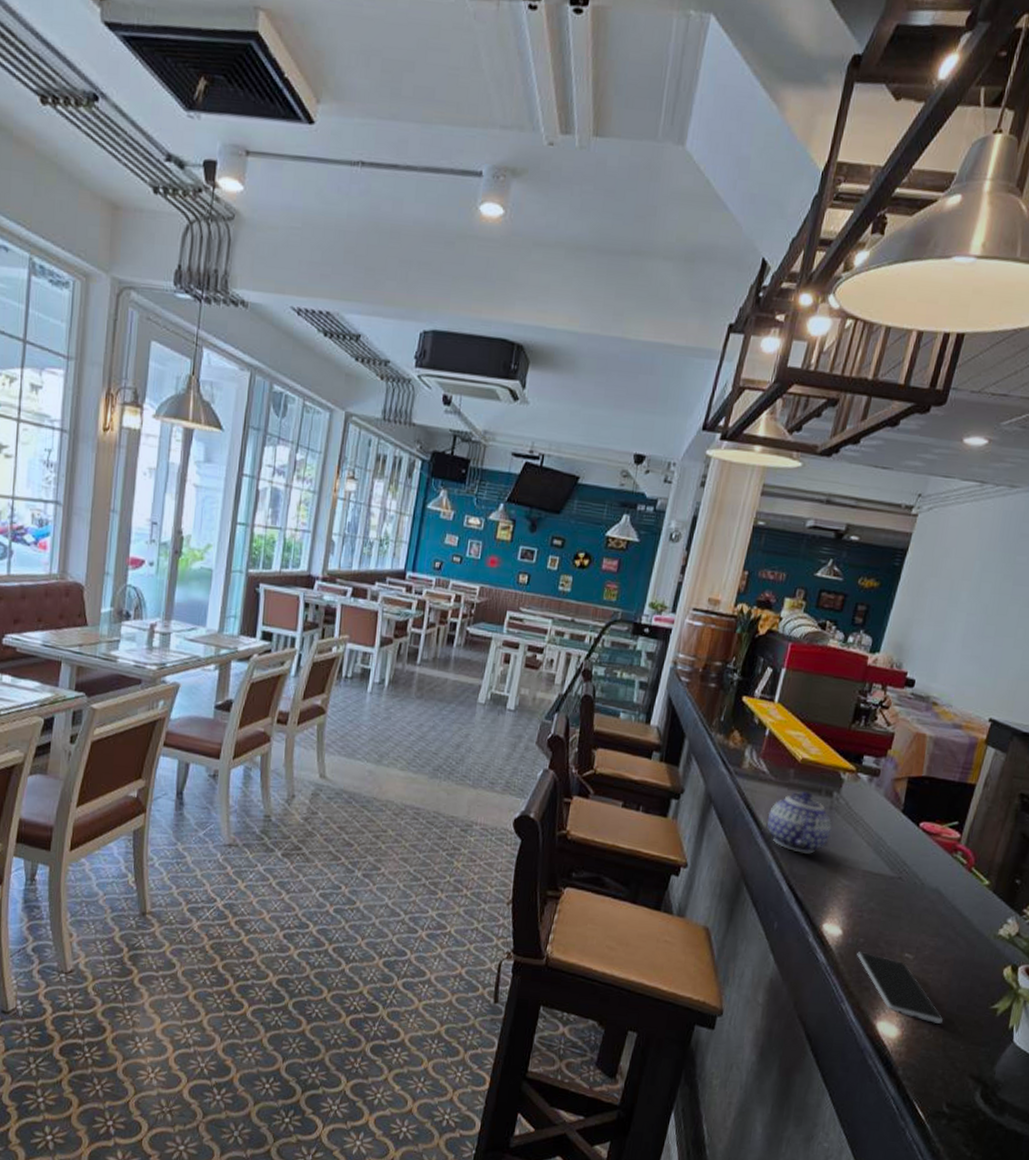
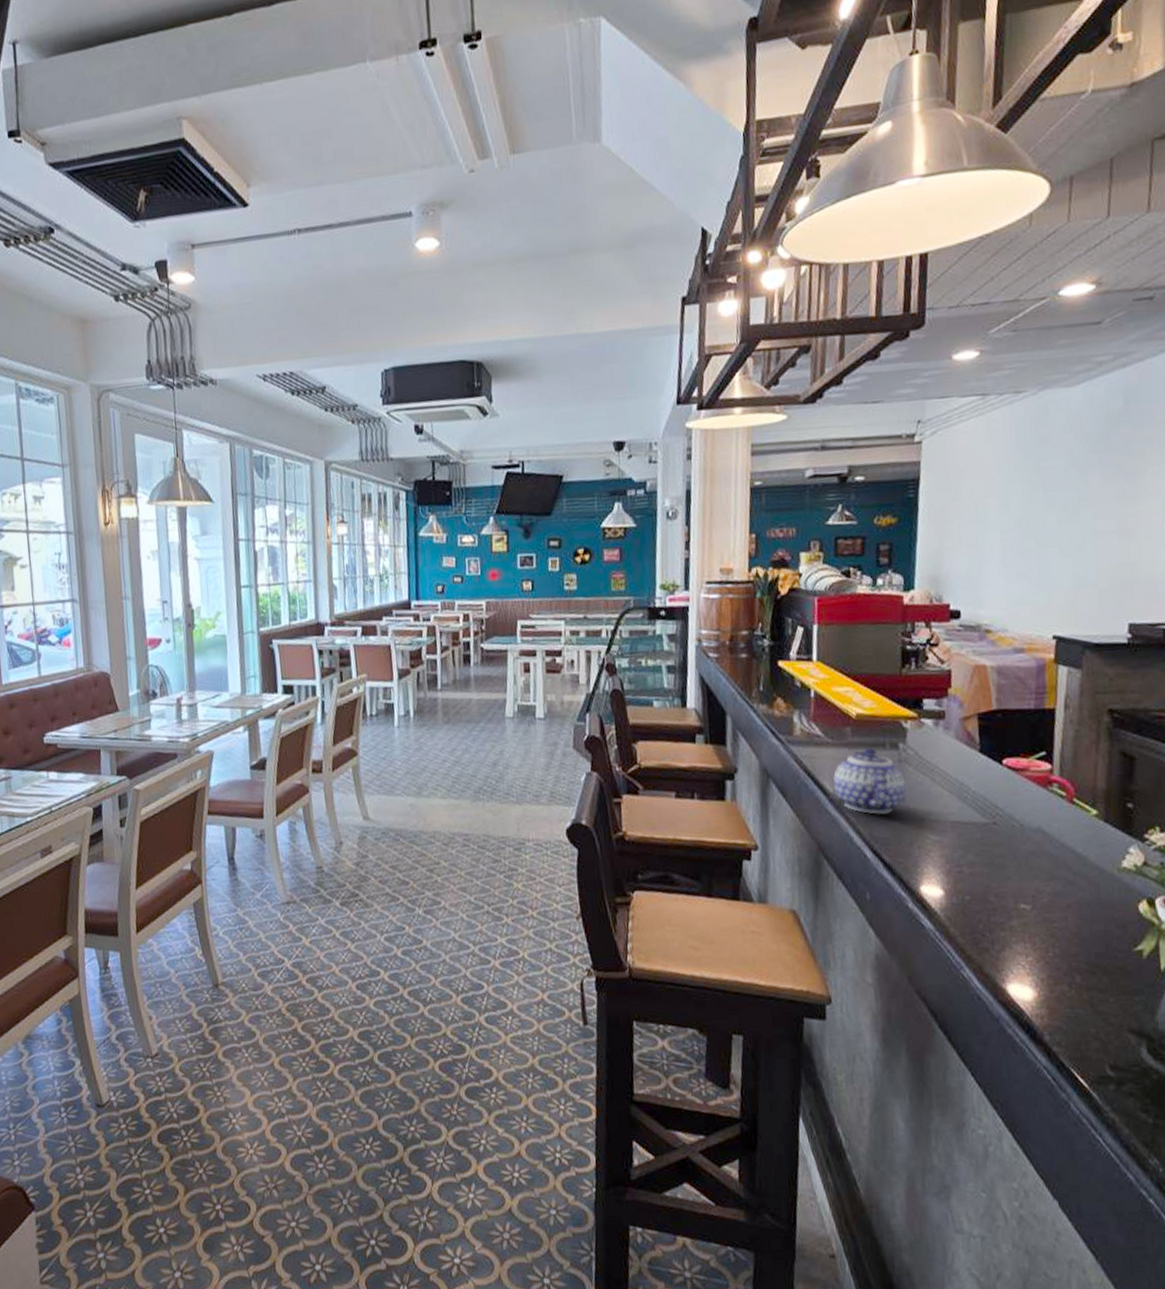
smartphone: present [857,951,943,1024] -> none [966,909,1082,977]

